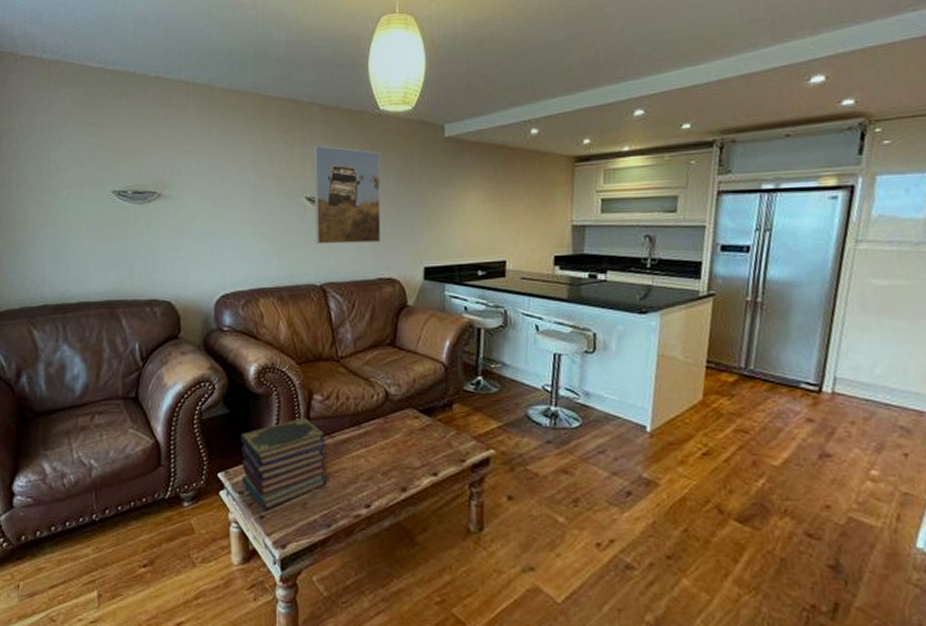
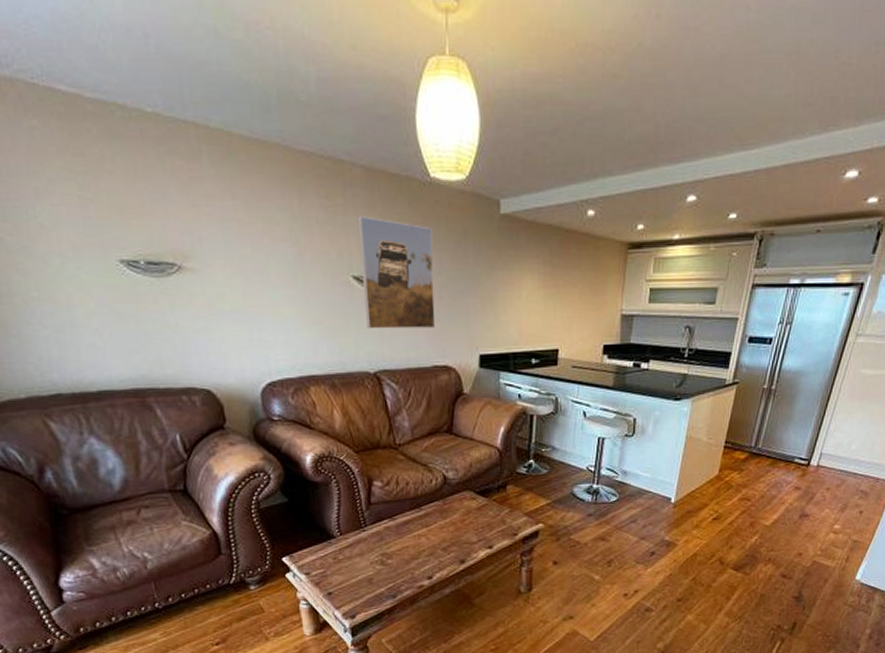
book stack: present [240,416,328,511] -> none [301,502,392,588]

